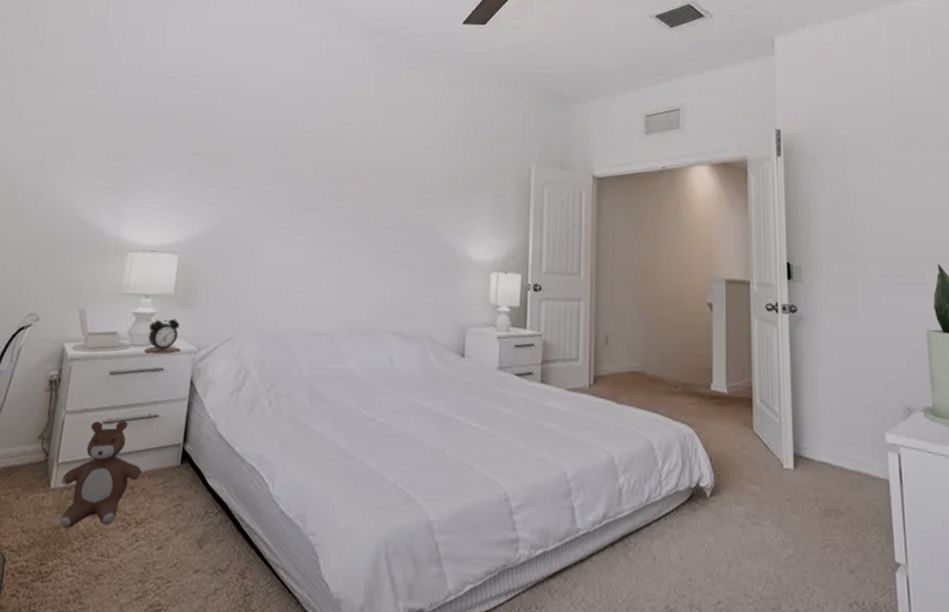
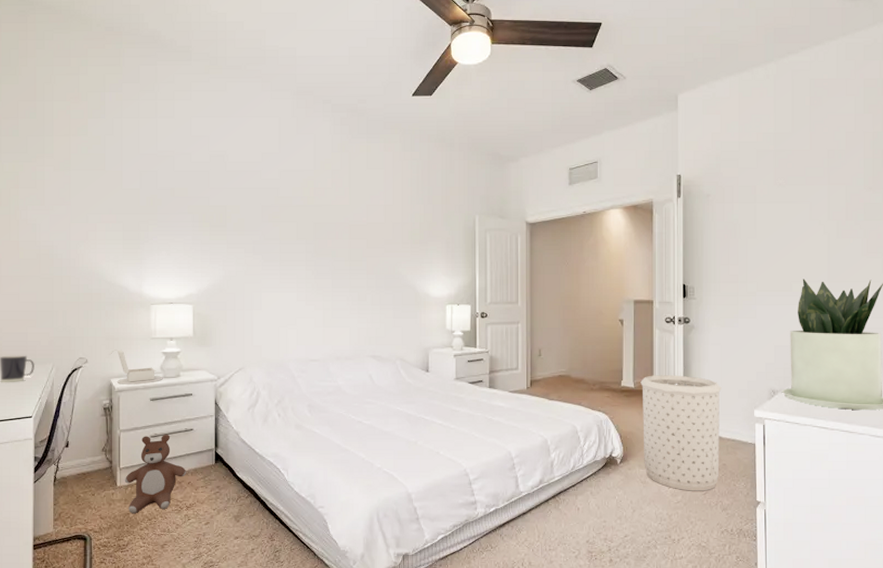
alarm clock: present [144,316,181,355] -> none [175,354,204,383]
laundry basket: none [735,378,844,544] -> present [640,375,722,491]

